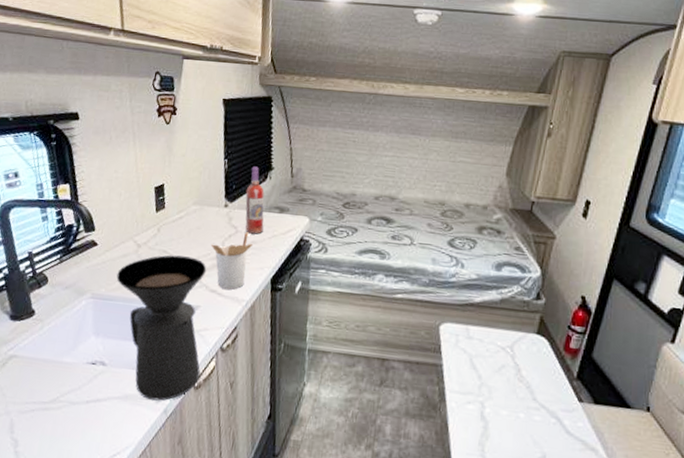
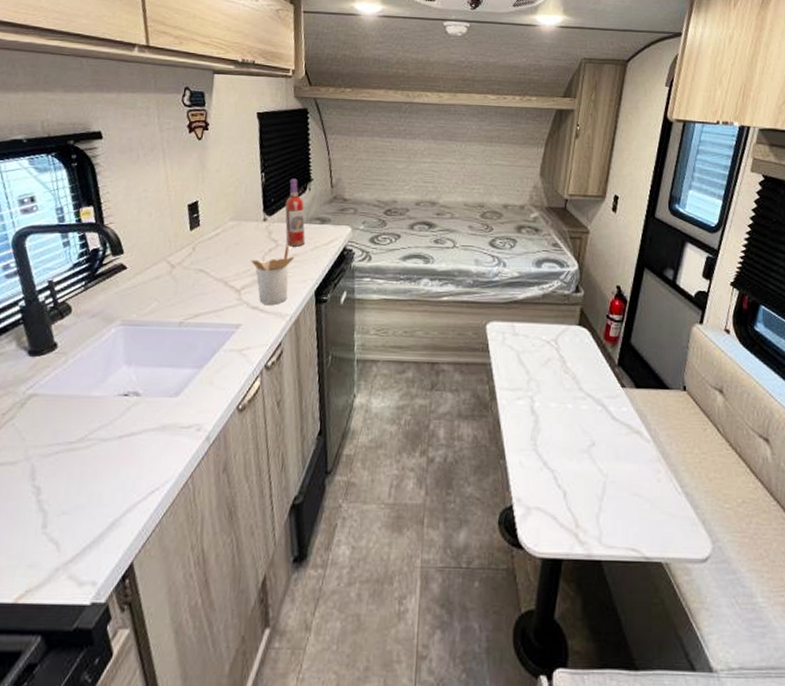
coffee maker: present [116,255,207,401] -> none [149,273,247,428]

